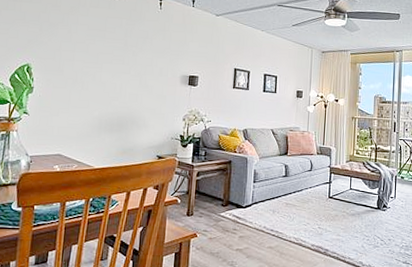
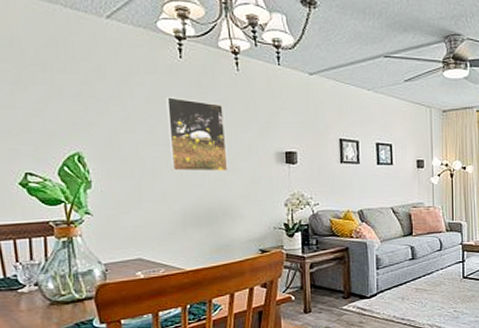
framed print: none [96,26,145,88] -> present [165,97,228,172]

